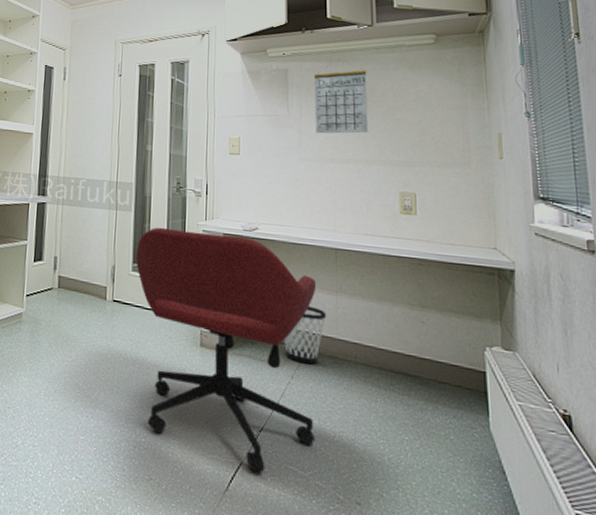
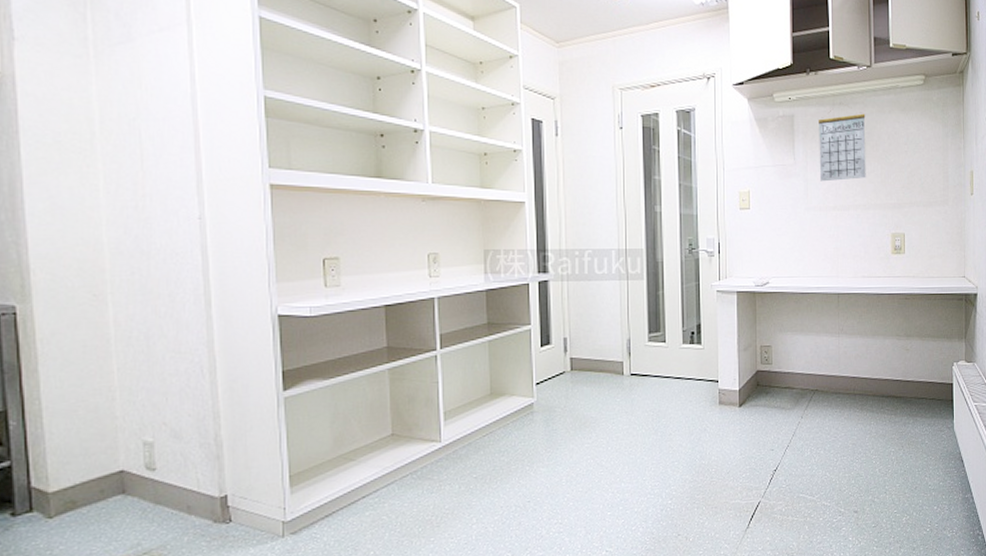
office chair: present [136,227,317,473] -> none [652,292,822,507]
wastebasket: present [284,306,326,365] -> none [795,350,830,403]

